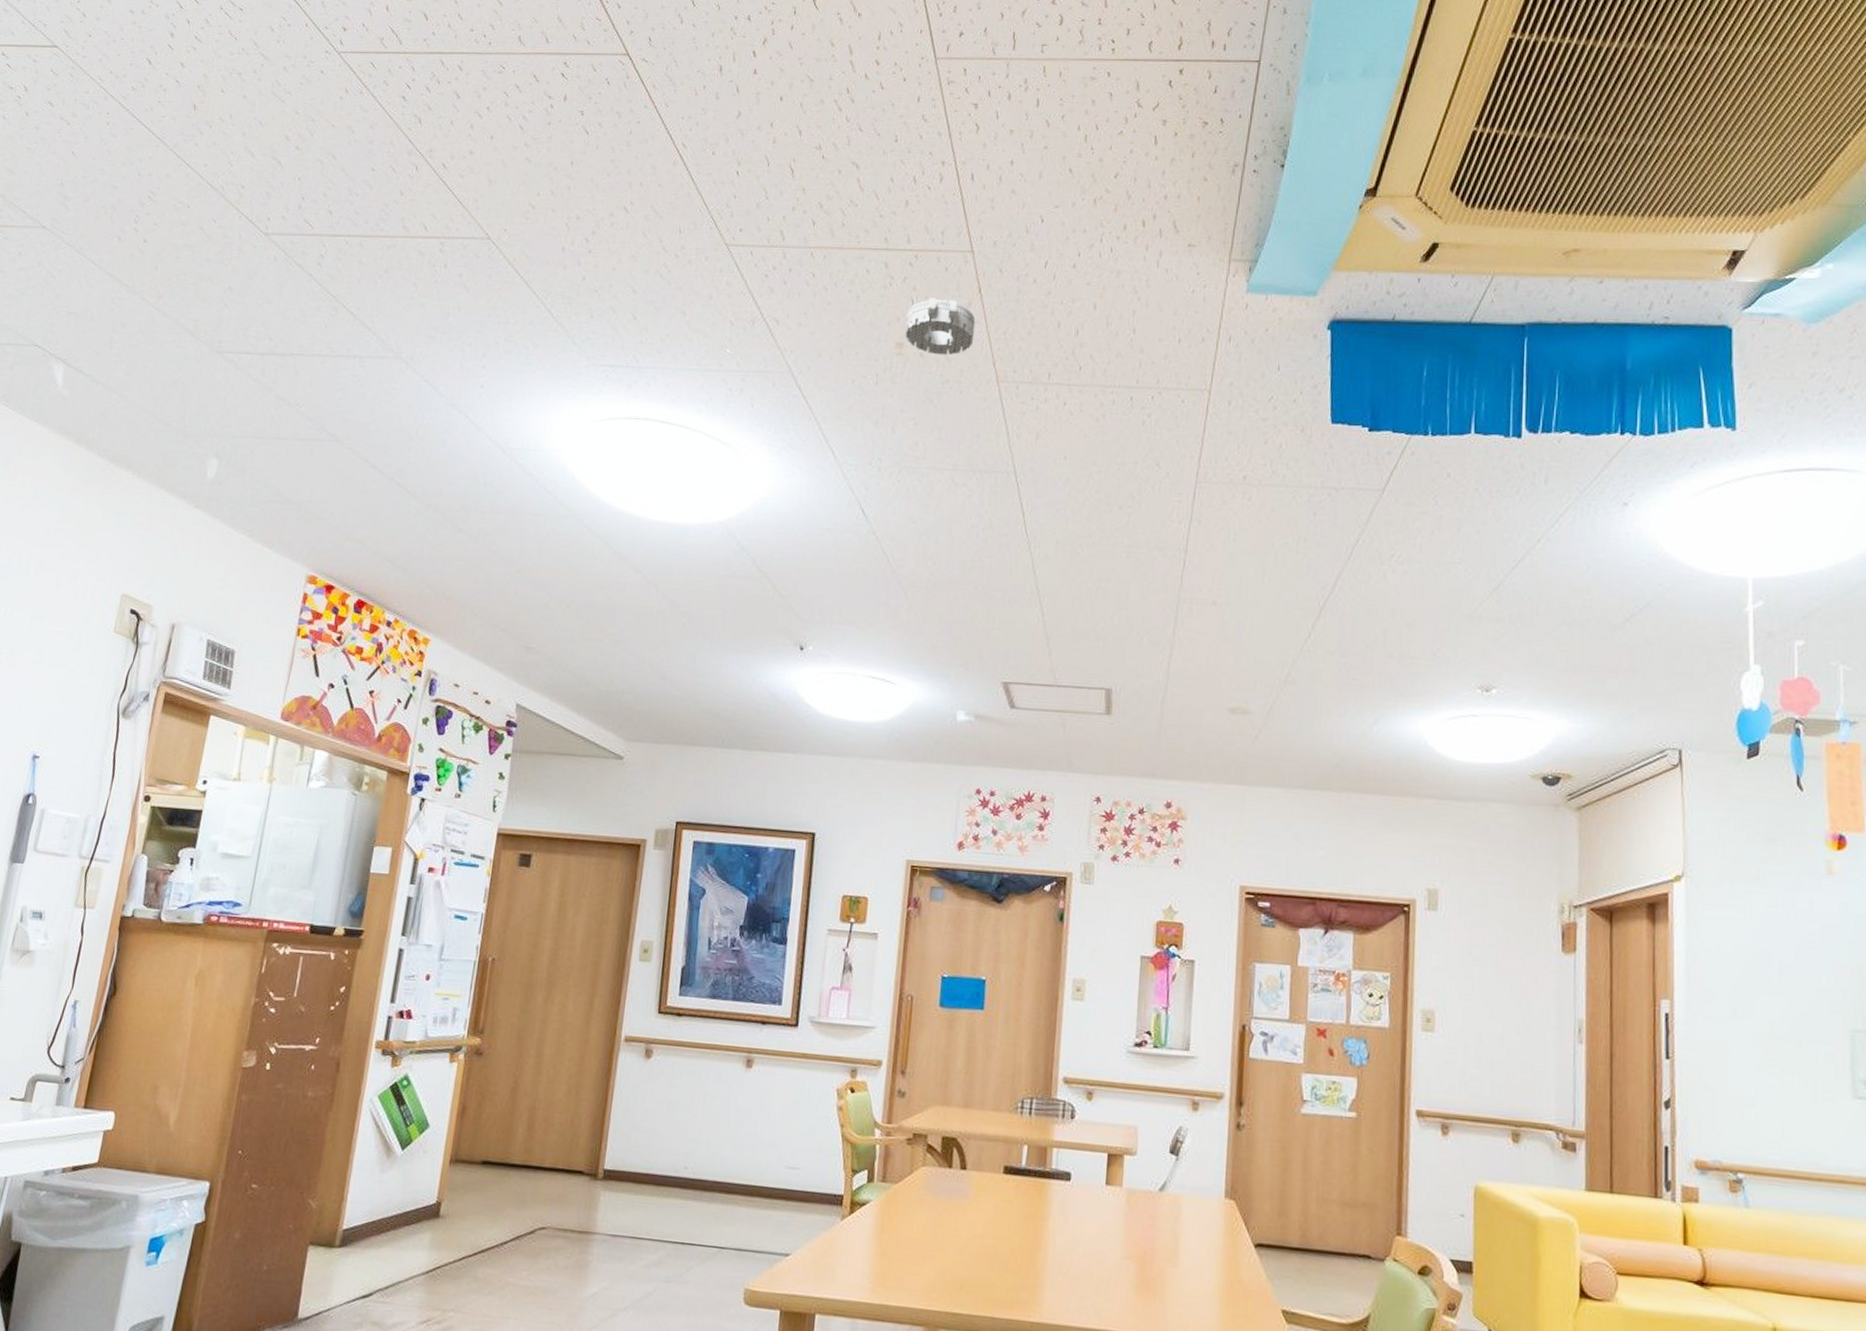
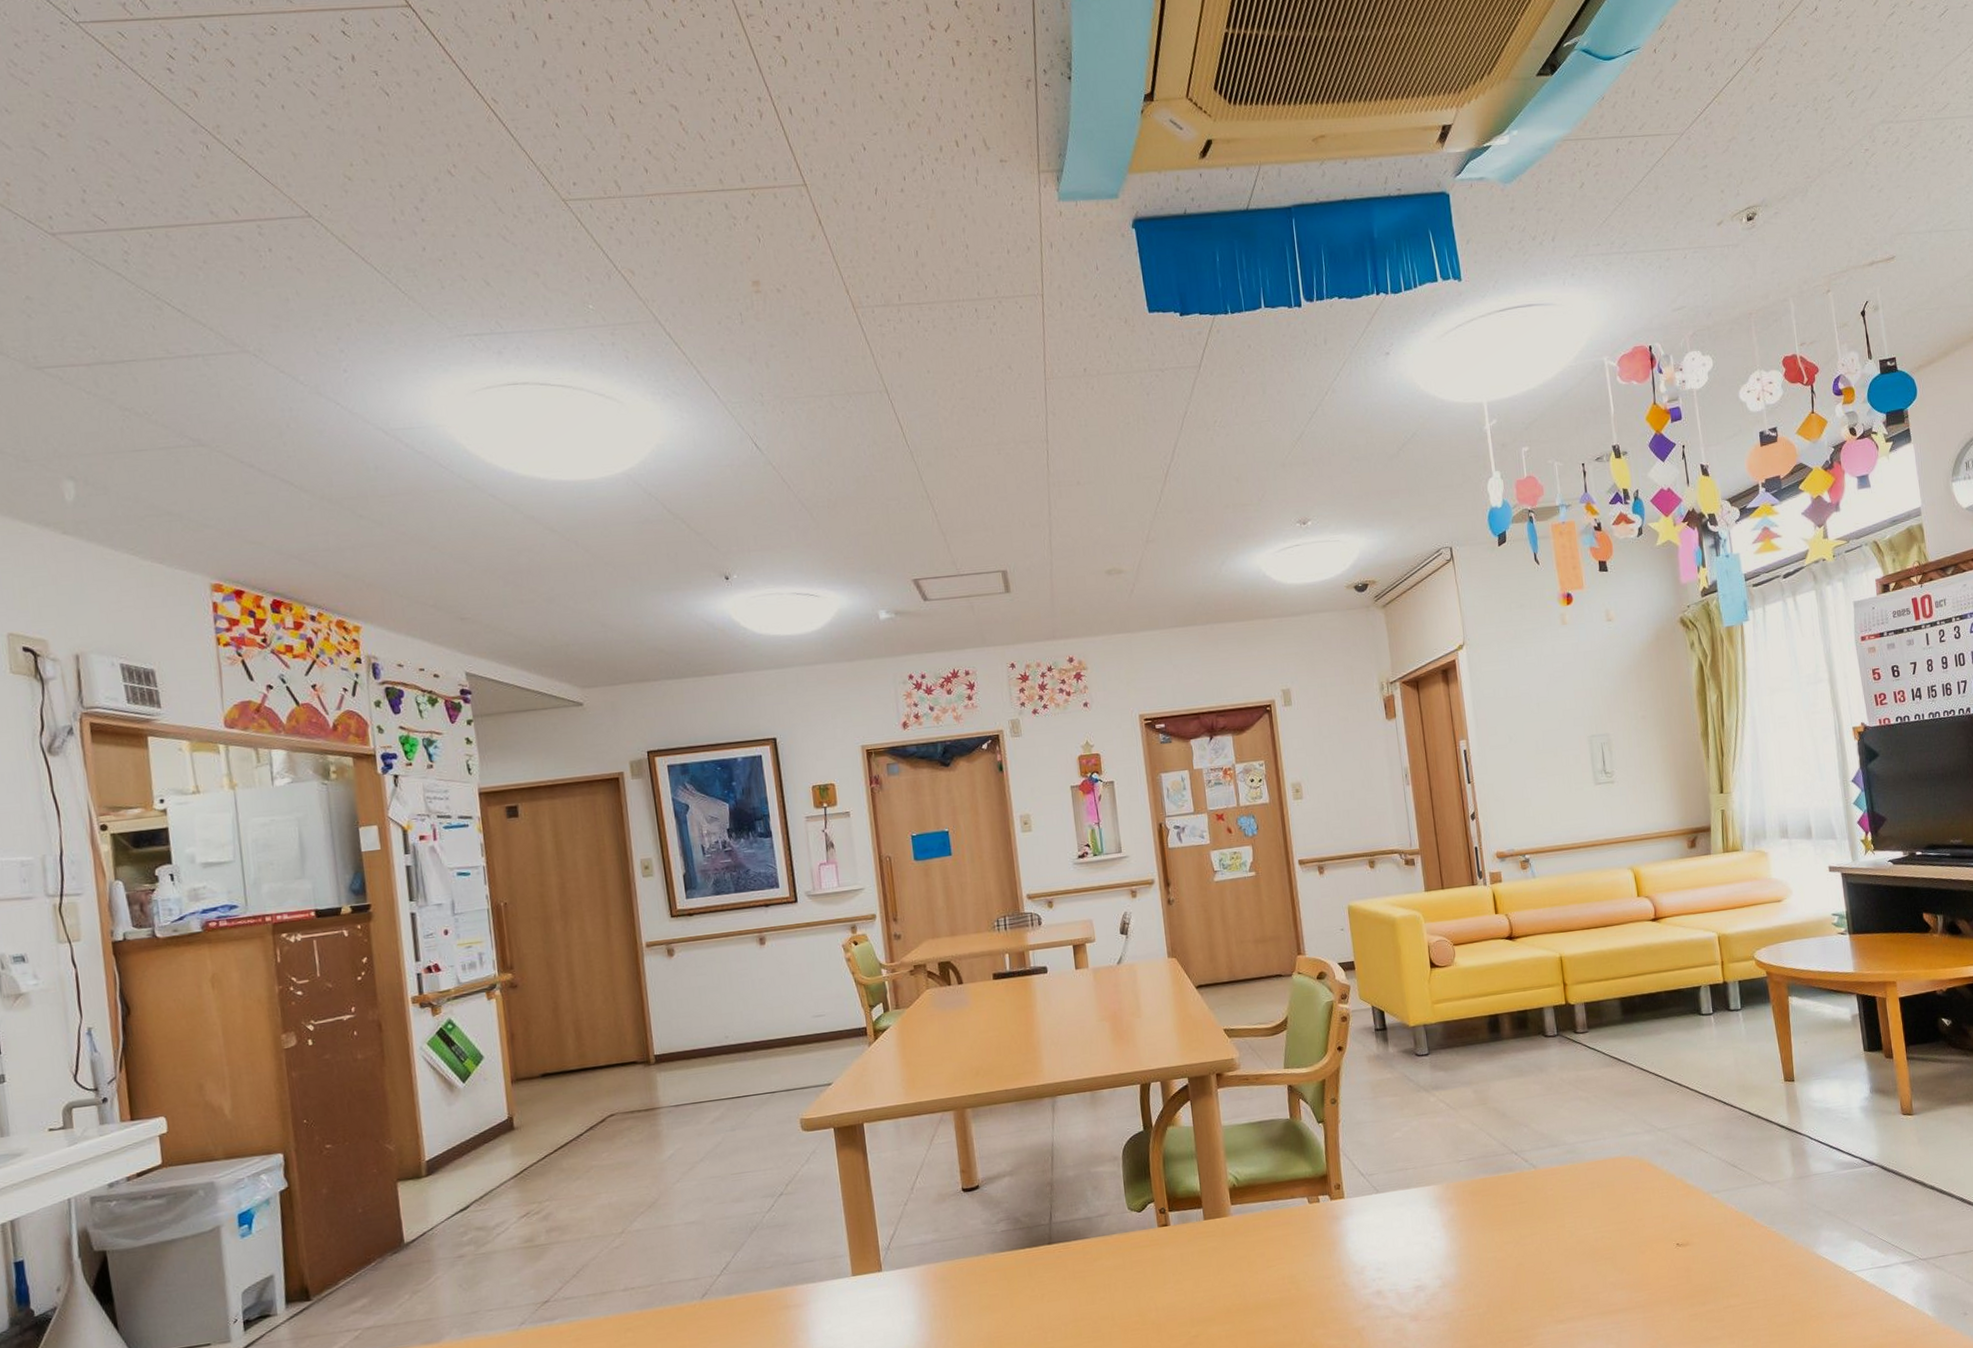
smoke detector: present [905,298,976,355] -> none [756,234,825,289]

